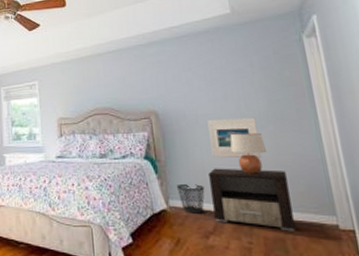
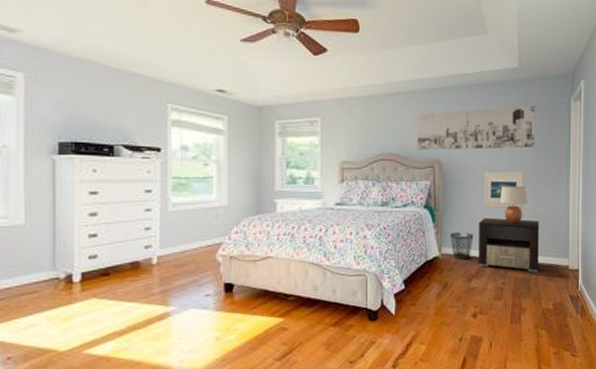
wall art: none [127,48,265,103] -> present [417,105,536,150]

